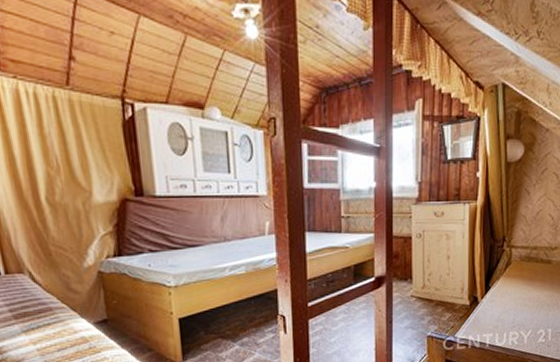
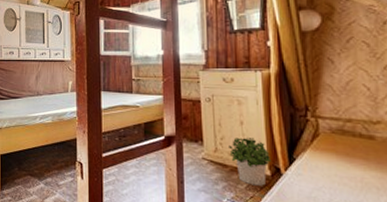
potted plant: none [436,271,472,316] -> present [229,137,272,186]

